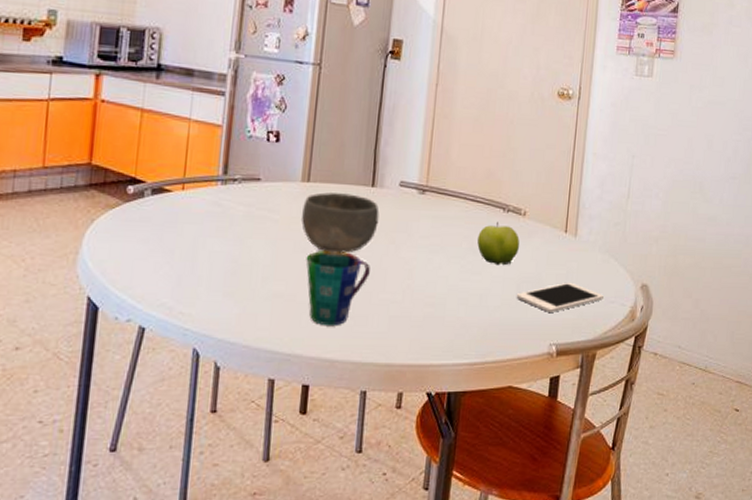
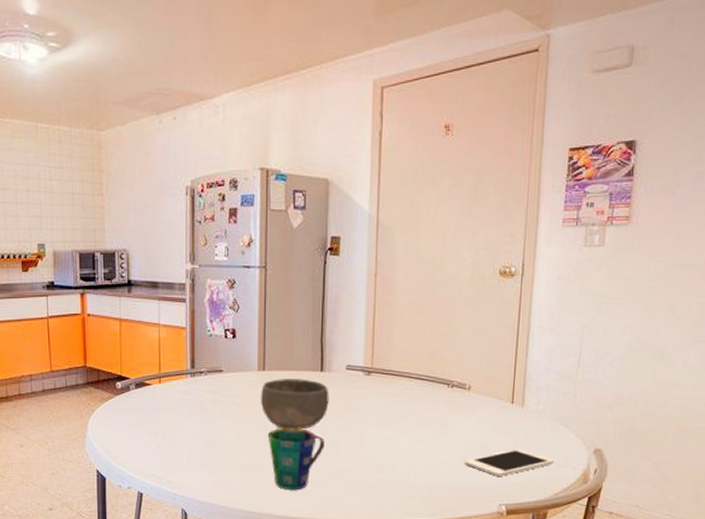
fruit: present [477,221,520,266] -> none [424,396,465,436]

